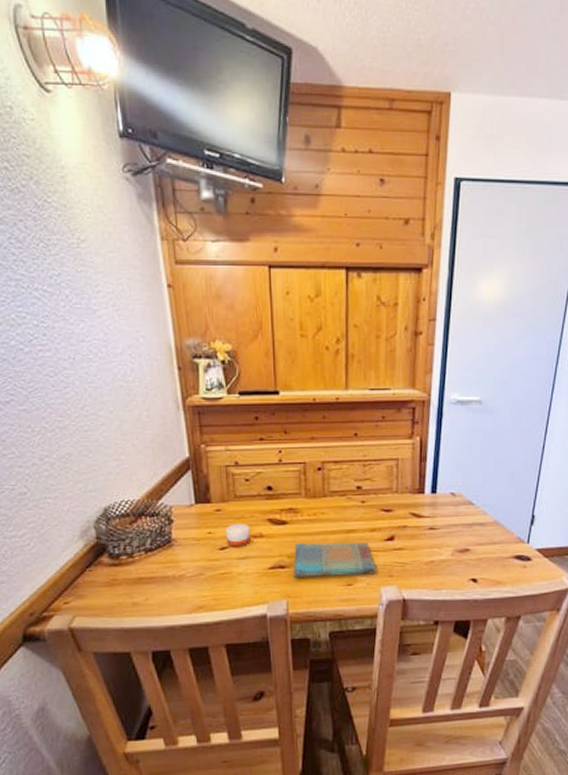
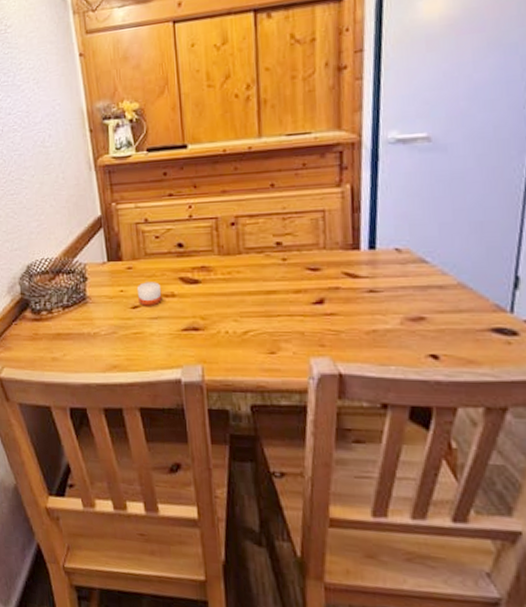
dish towel: present [293,542,377,577] -> none [208,303,305,343]

